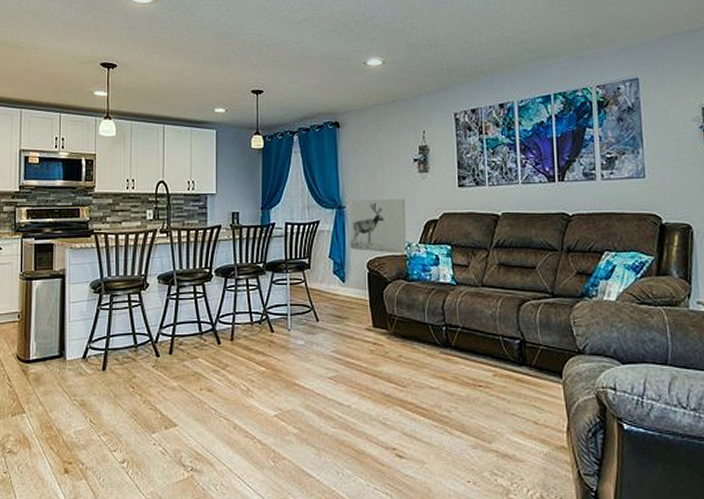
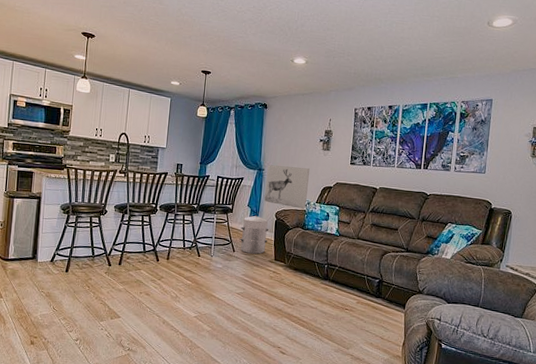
waste bin: none [323,269,361,321] -> present [240,215,269,254]

